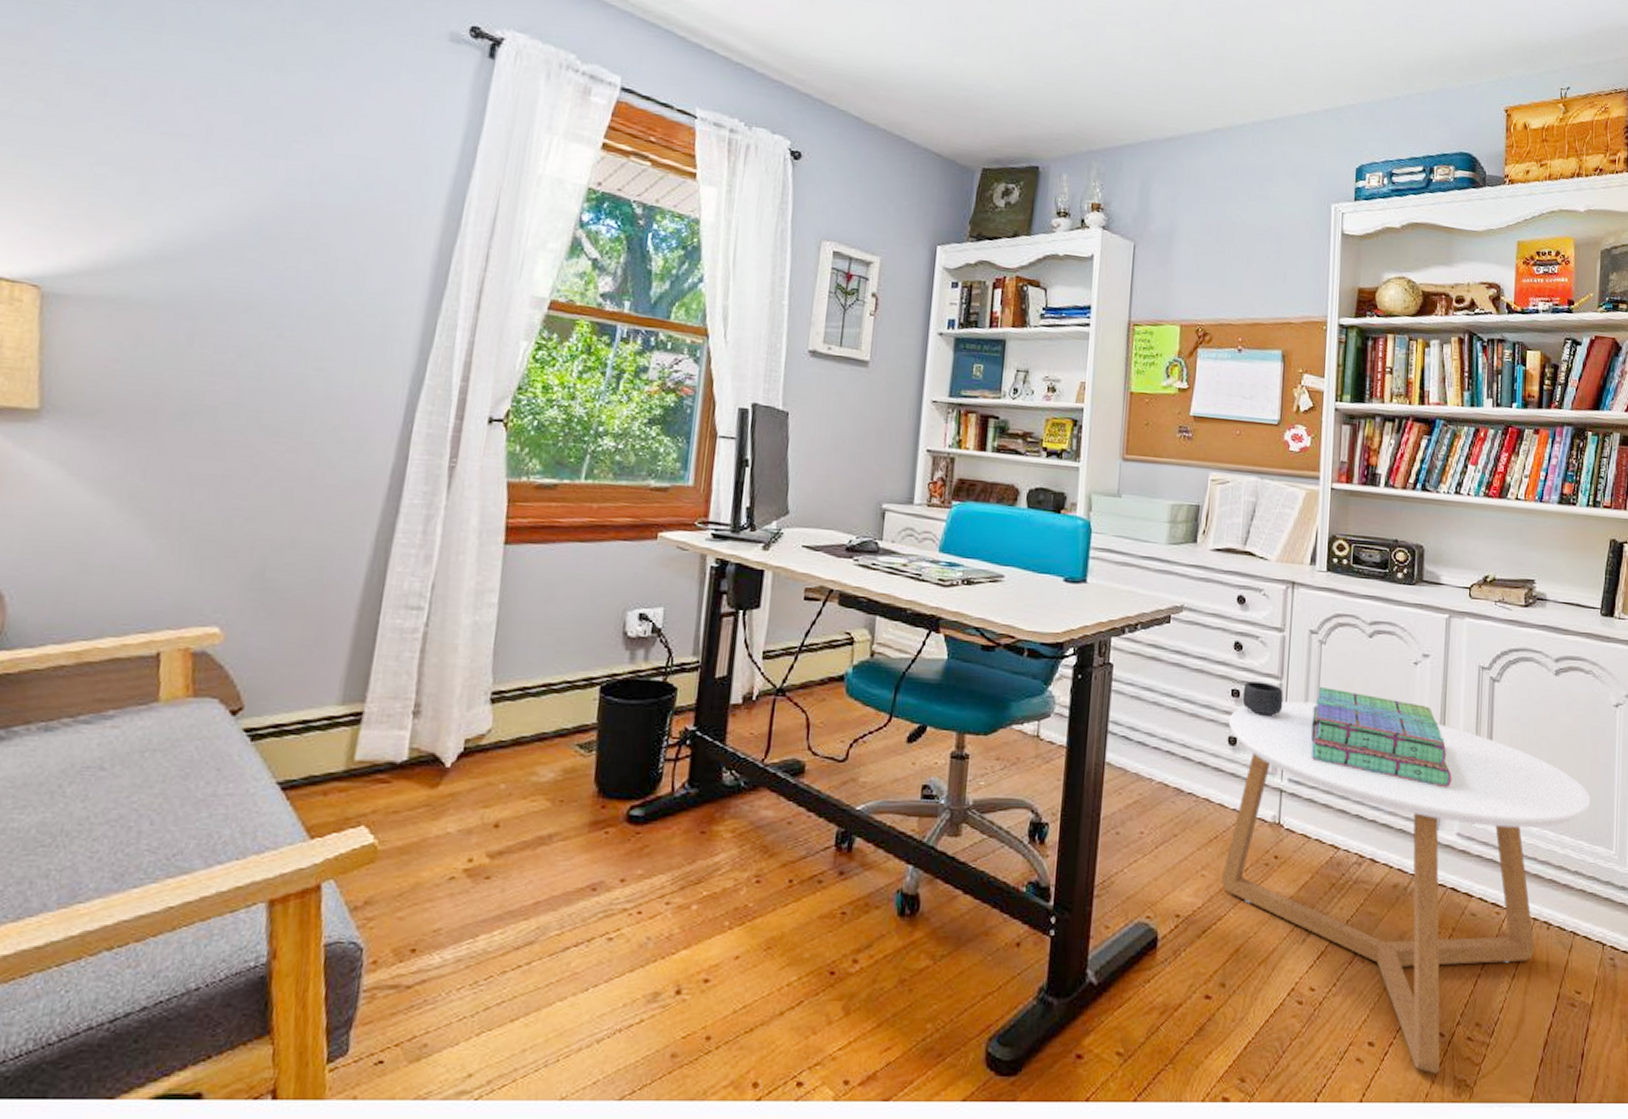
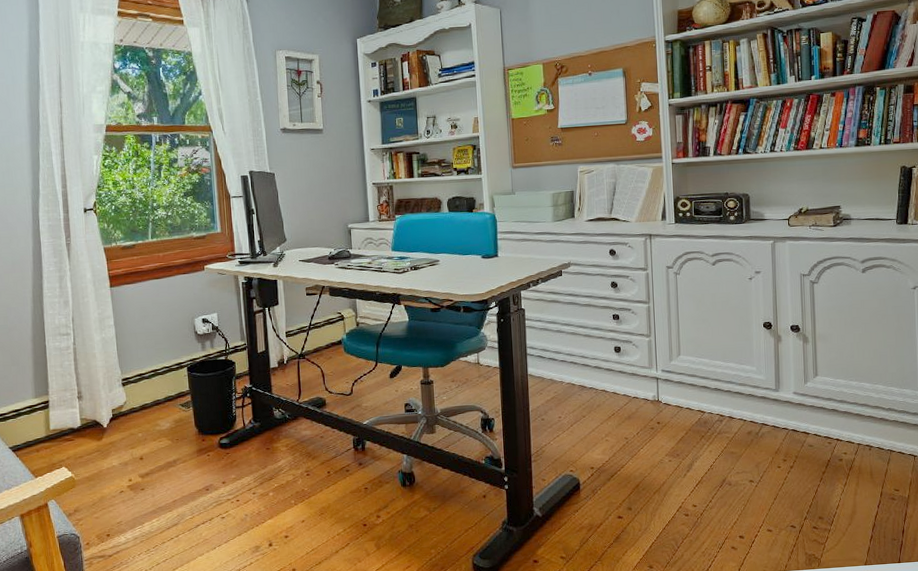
coffee table: present [1221,701,1591,1074] -> none [613,316,898,553]
mug: present [1242,681,1283,718] -> none [621,307,652,331]
stack of books: present [1310,686,1453,788] -> none [674,304,787,363]

